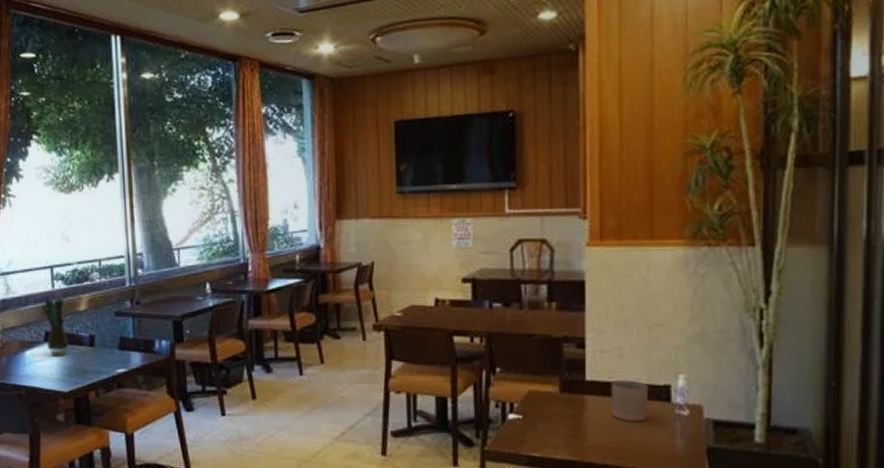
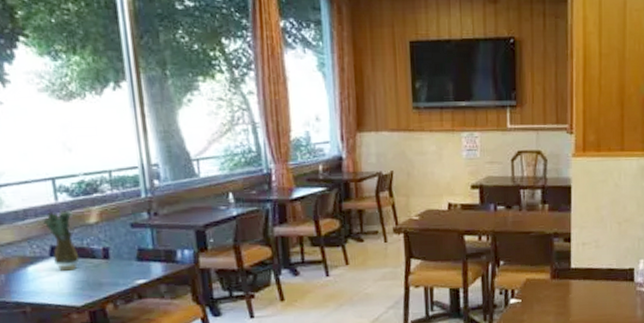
mug: present [611,380,649,422] -> none [590,265,618,299]

